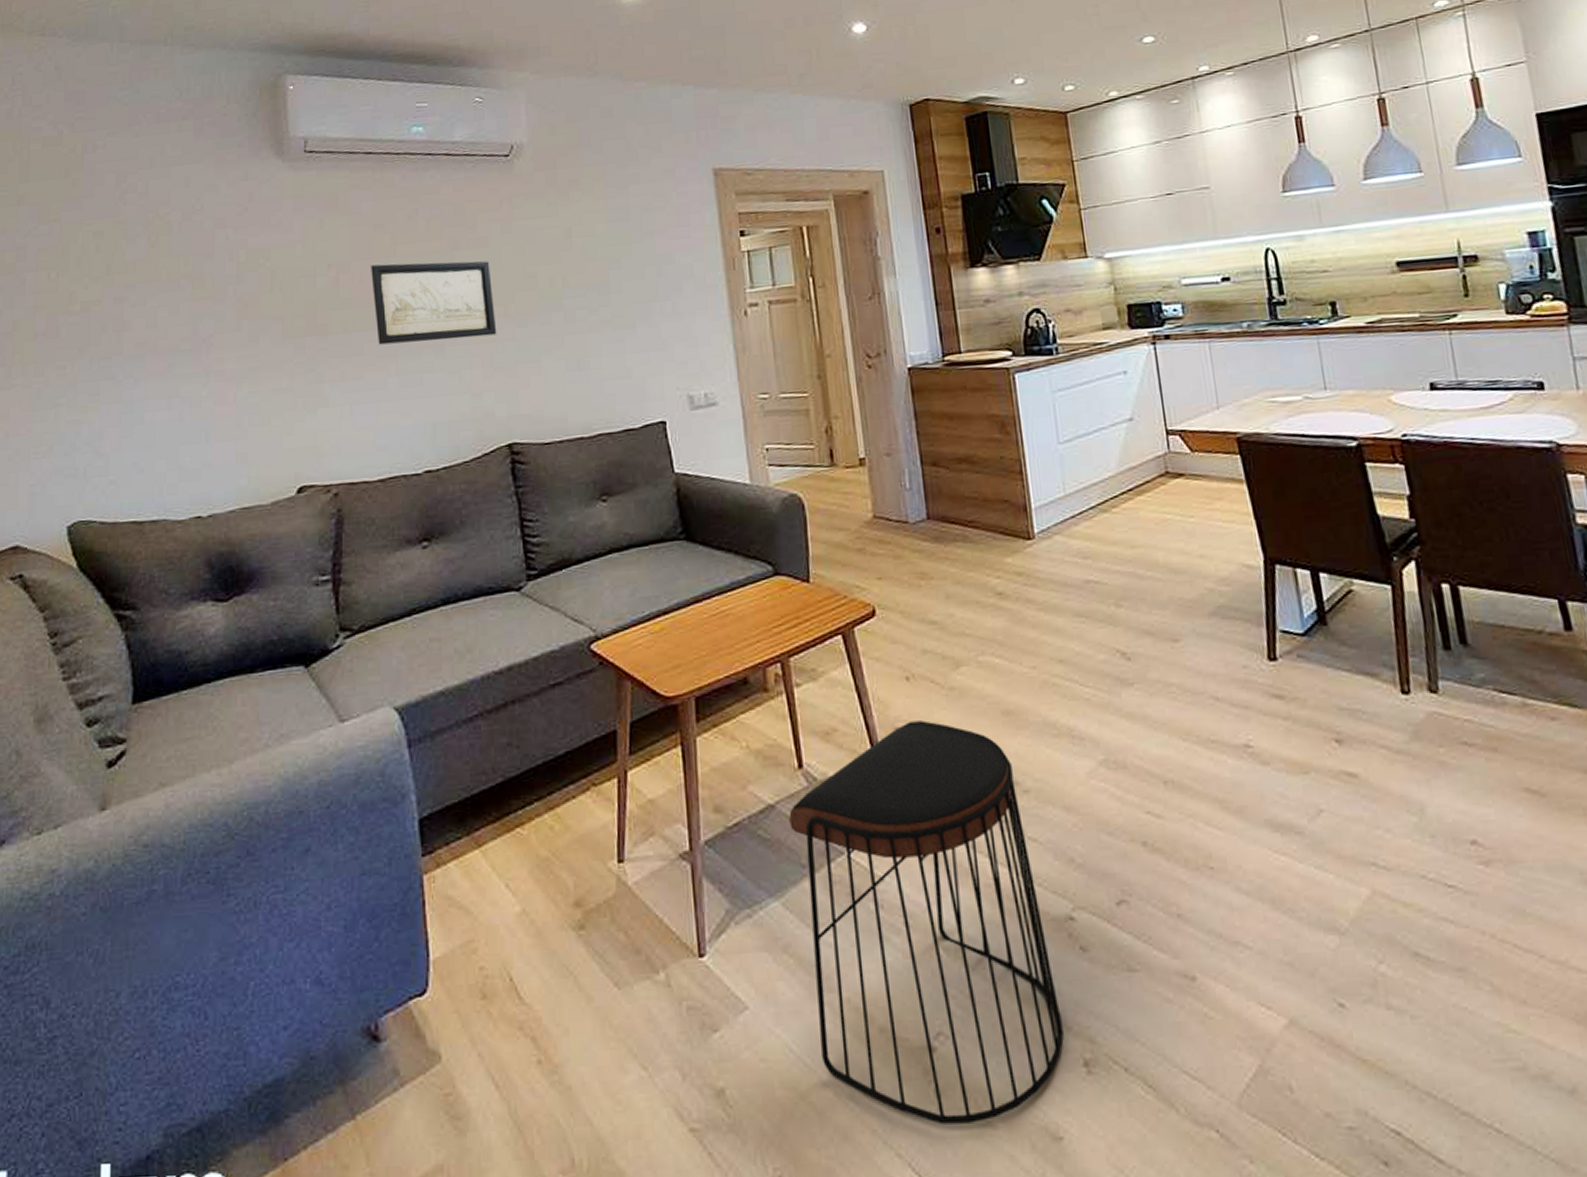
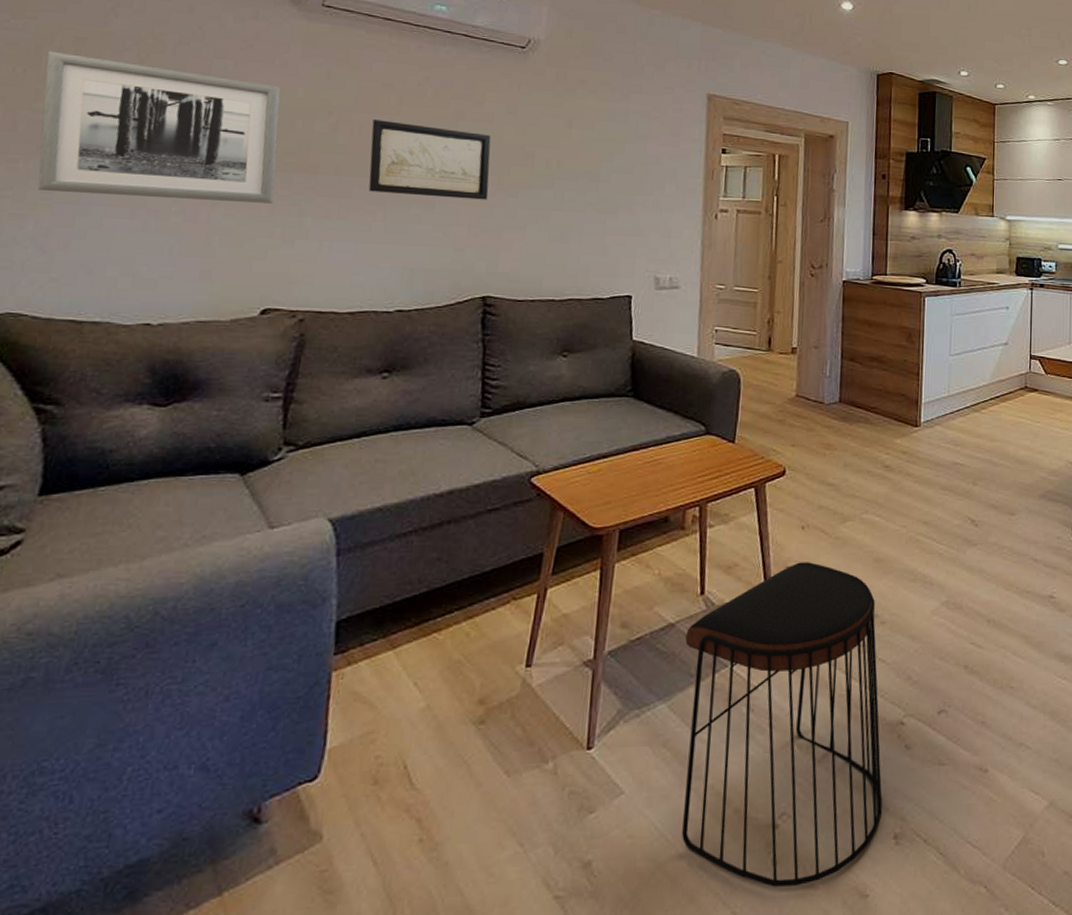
wall art: none [73,246,291,393] -> present [38,51,281,204]

